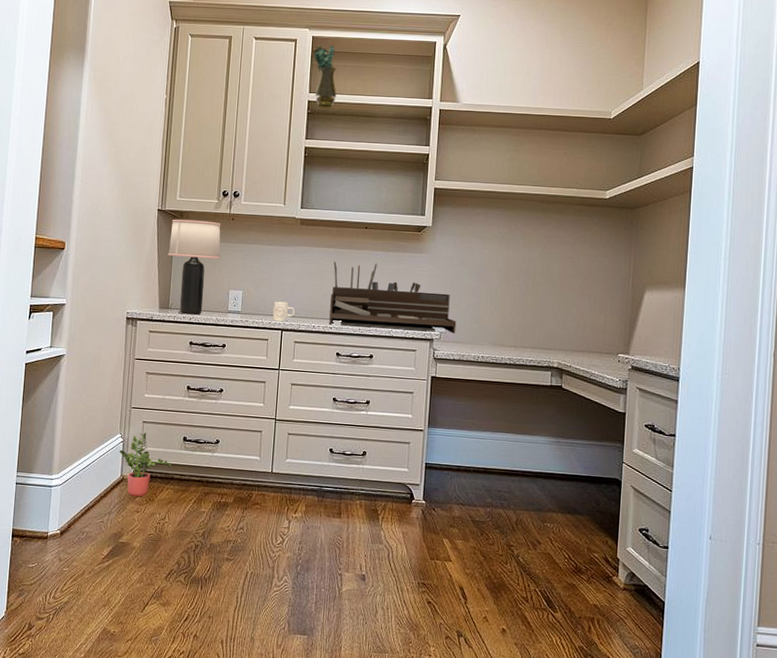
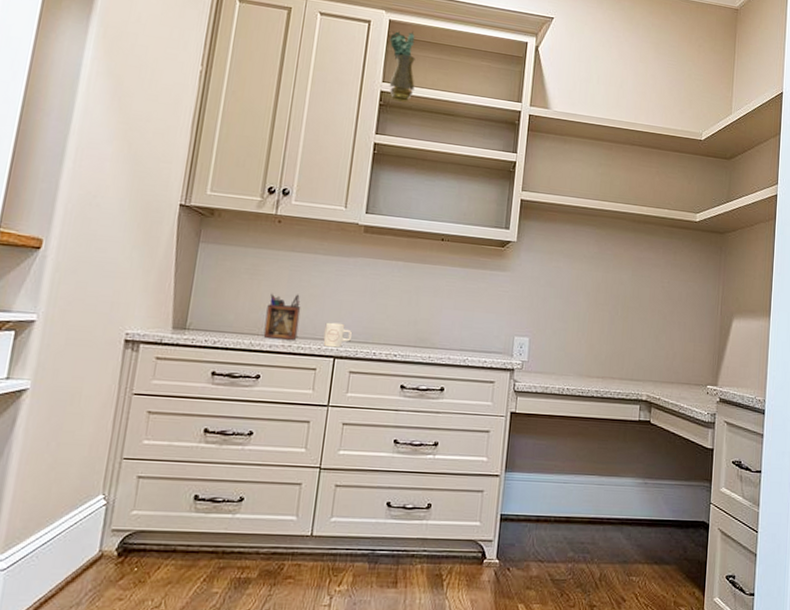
potted plant: present [119,432,172,497] -> none [99,491,175,579]
table lamp: present [167,219,221,316] -> none [189,217,264,339]
desk organizer: none [226,278,254,316] -> present [263,293,301,340]
desk organizer: present [329,261,457,334] -> none [393,277,541,363]

